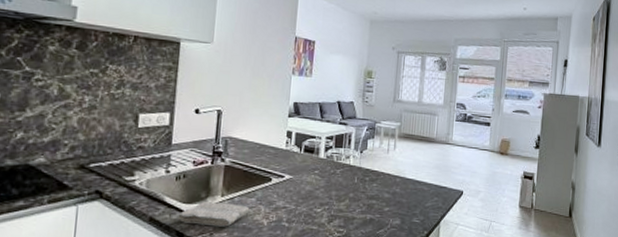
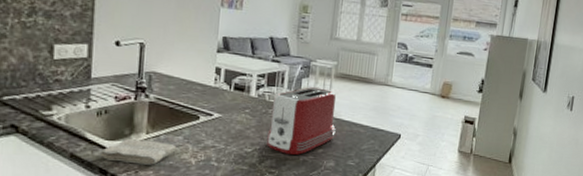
toaster: none [334,147,401,214] -> present [266,87,337,155]

